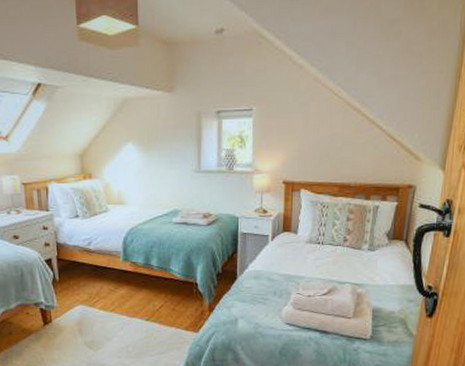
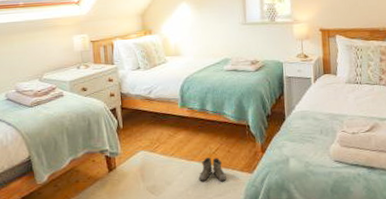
boots: none [140,314,170,340] -> present [198,157,226,182]

